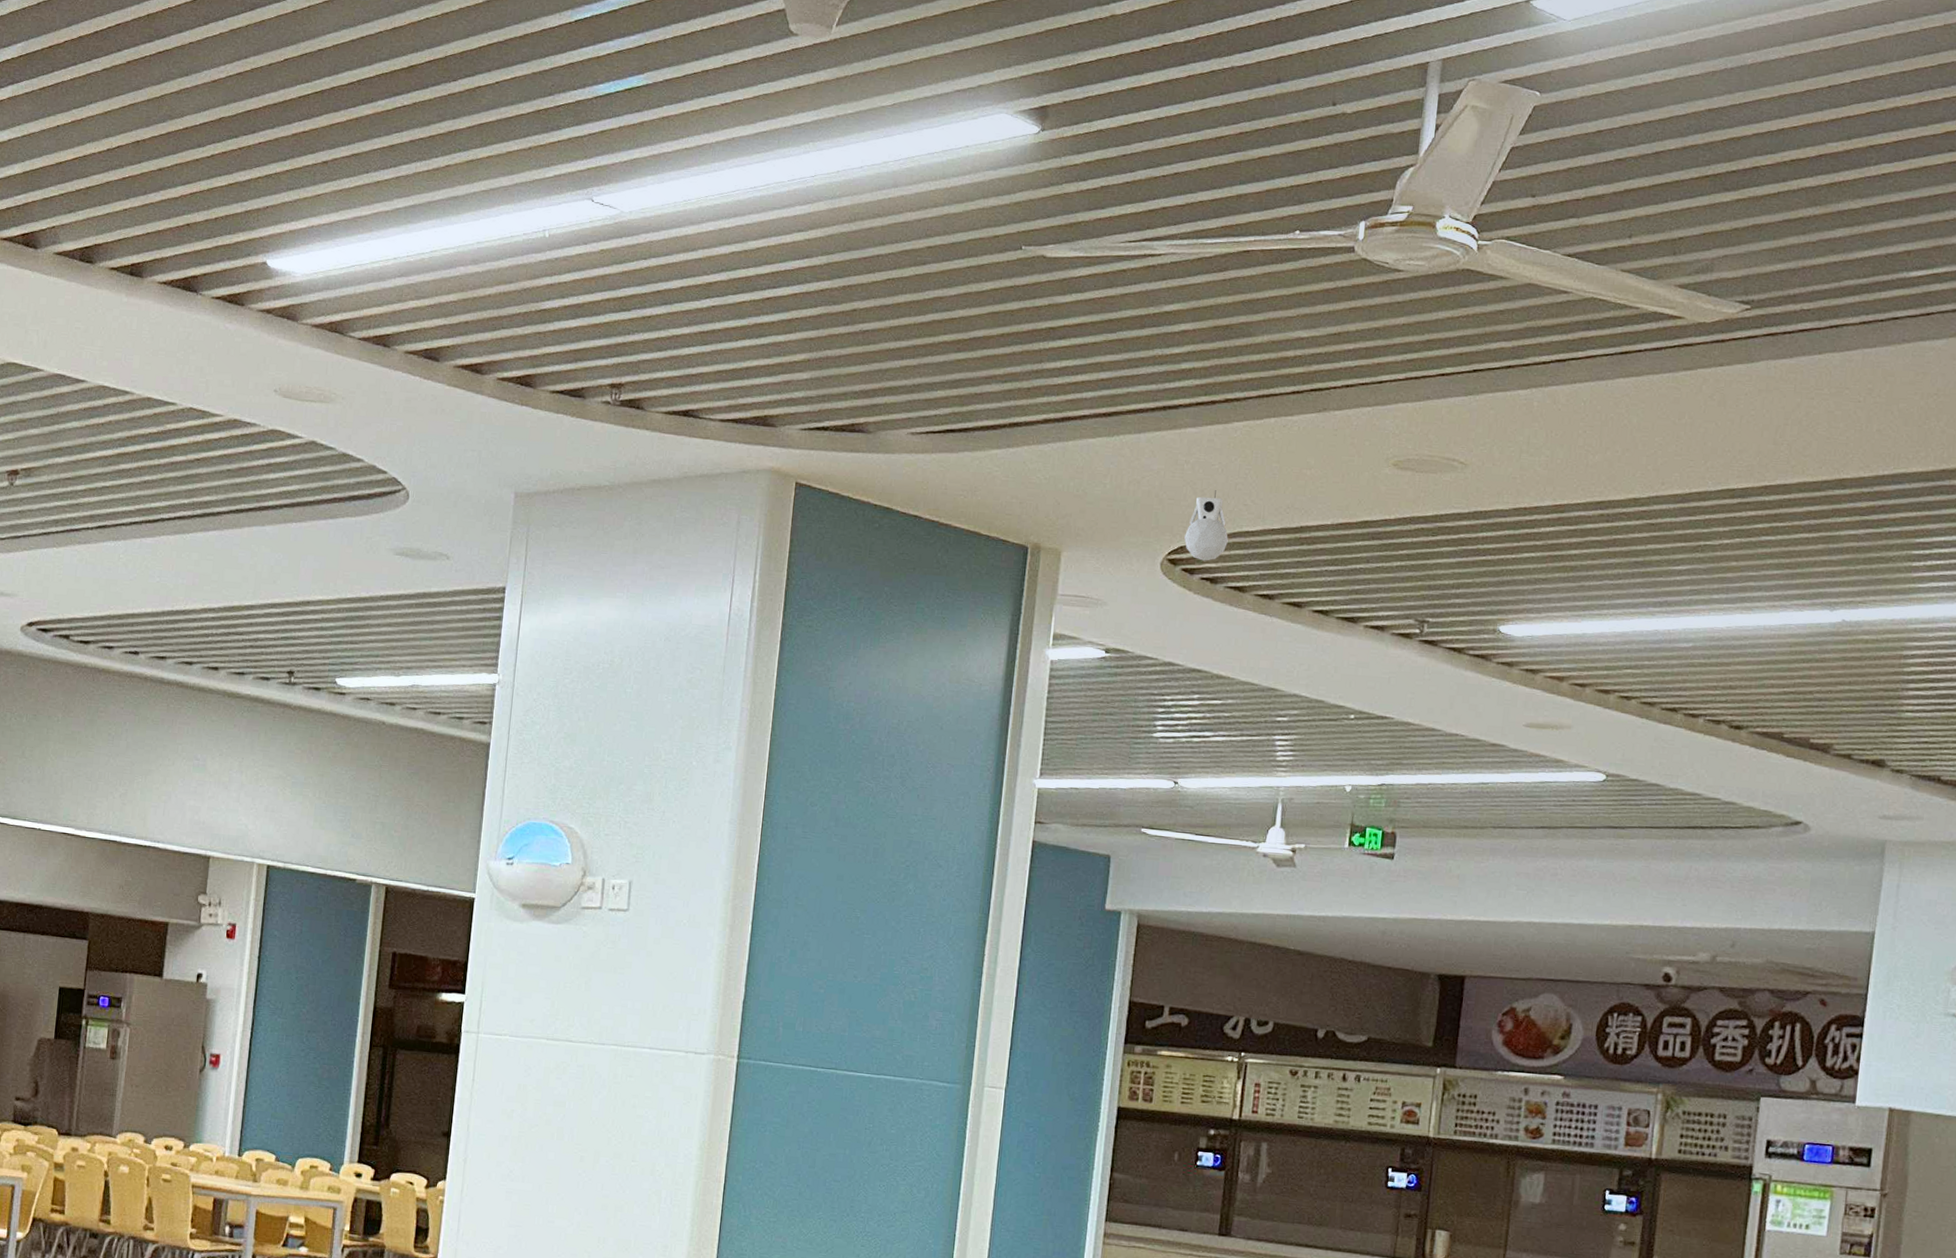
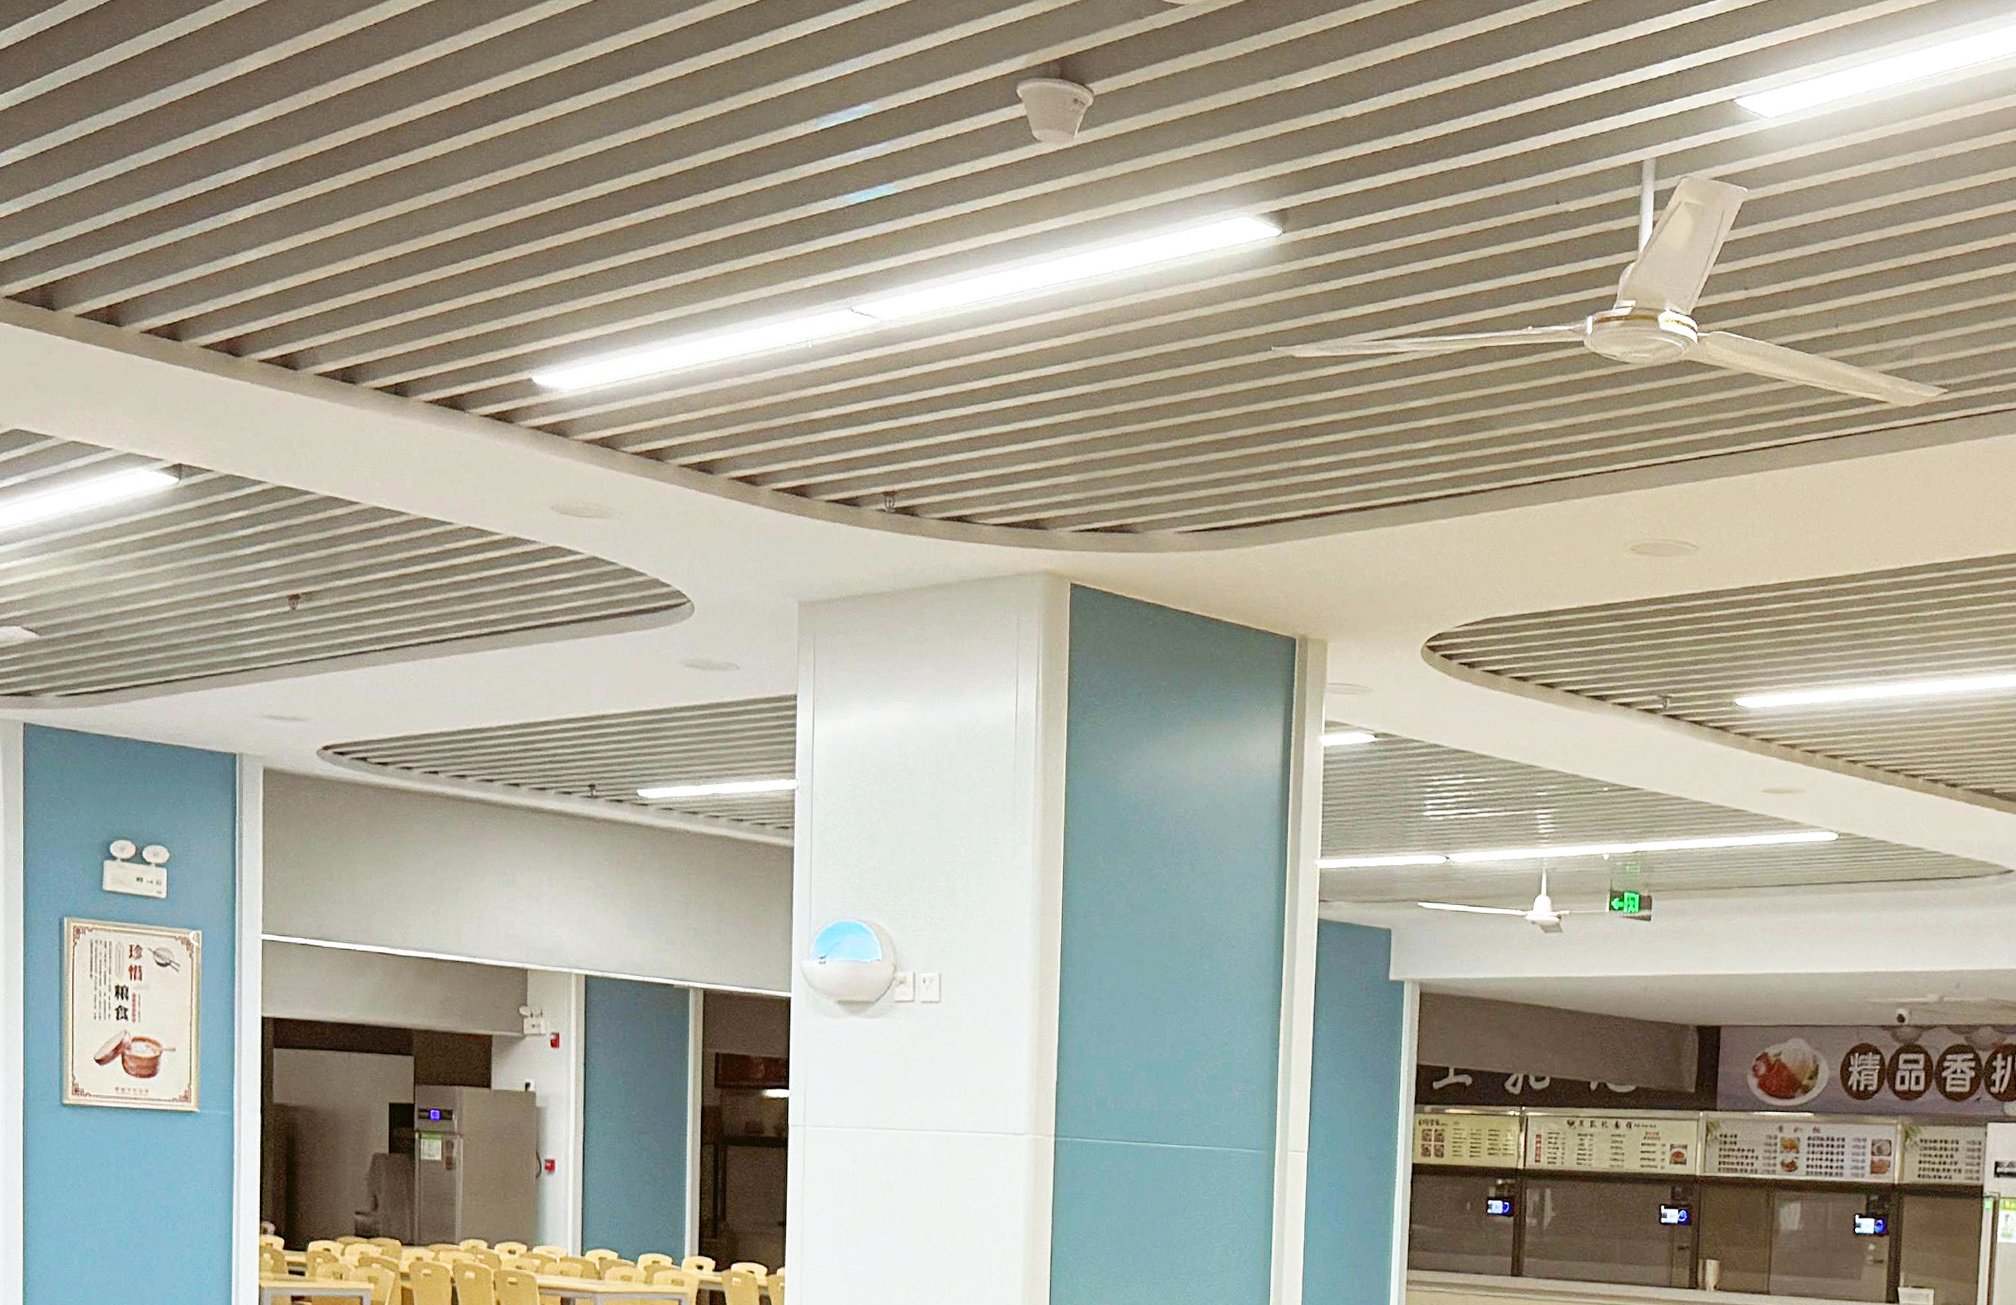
security camera: present [1184,490,1229,561] -> none [1442,579,1483,647]

